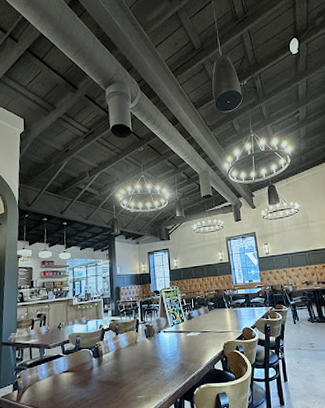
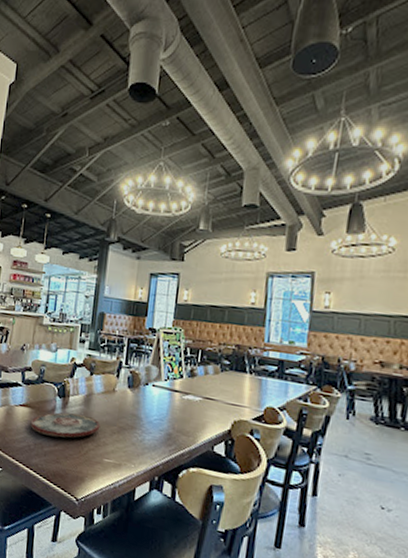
plate: none [74,366,130,390] -> present [30,412,101,438]

